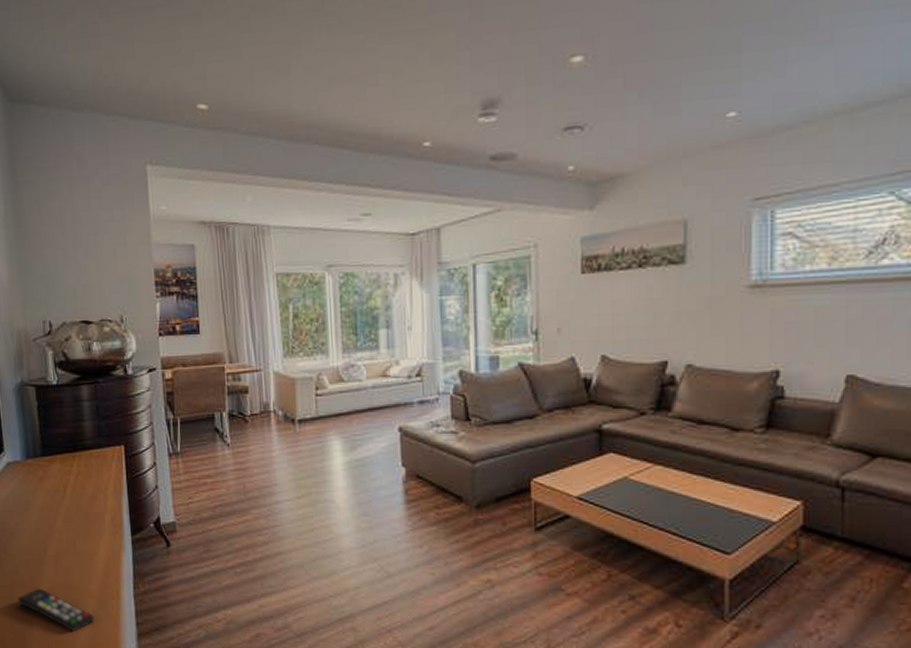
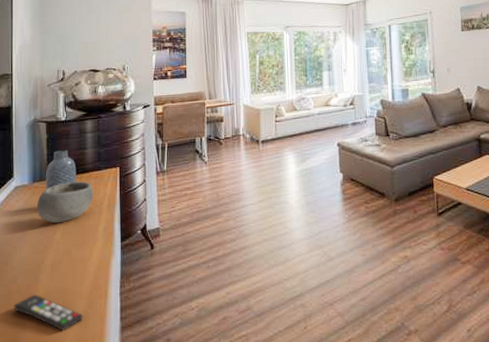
bowl: none [32,459,97,509] -> present [36,181,94,224]
vase: none [39,421,76,469] -> present [45,150,77,190]

